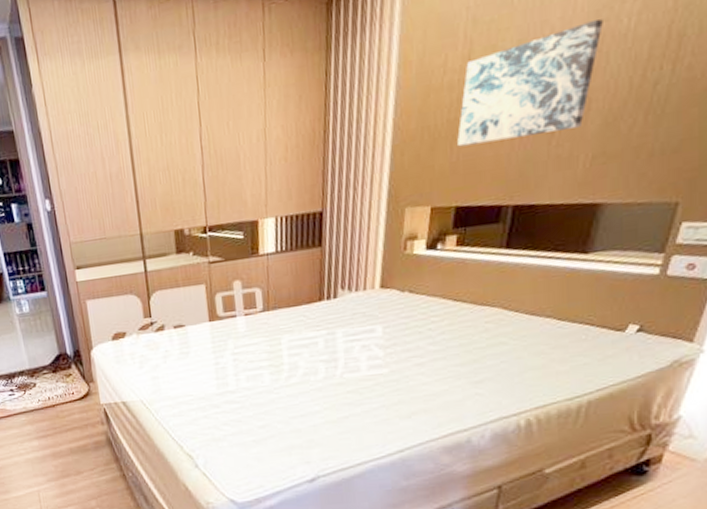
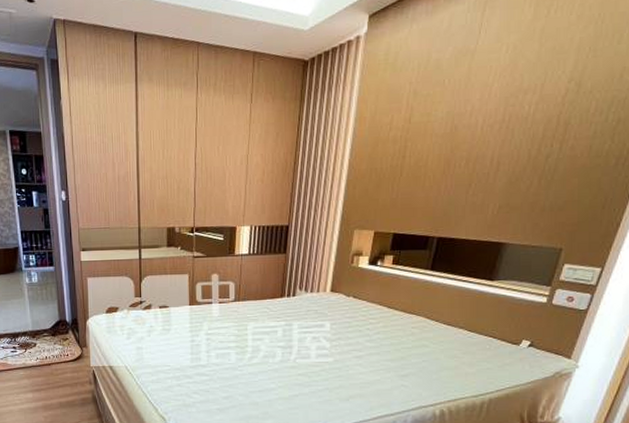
wall art: present [457,18,603,147] -> none [398,103,510,187]

